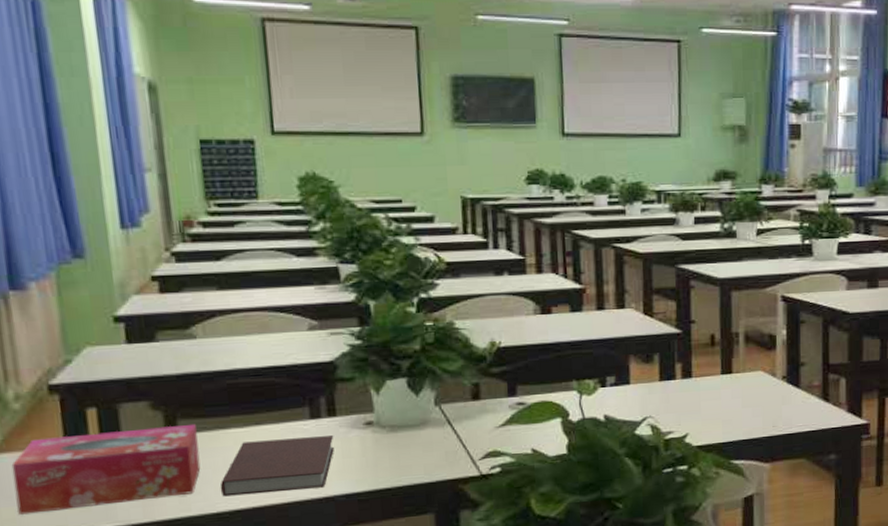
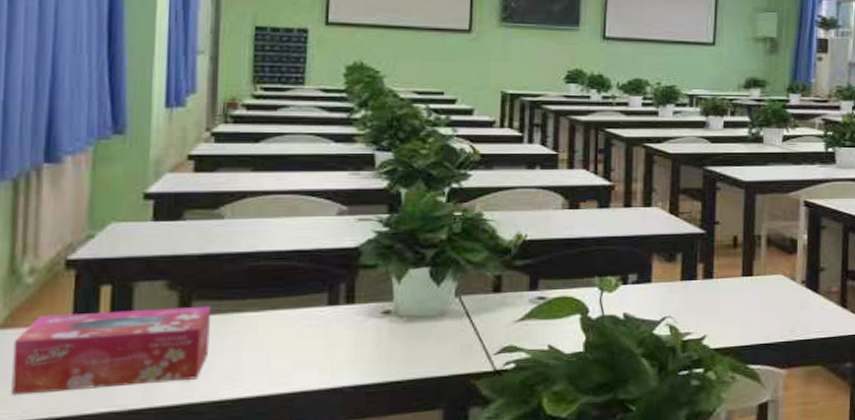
notebook: present [220,435,334,497] -> none [226,323,350,384]

